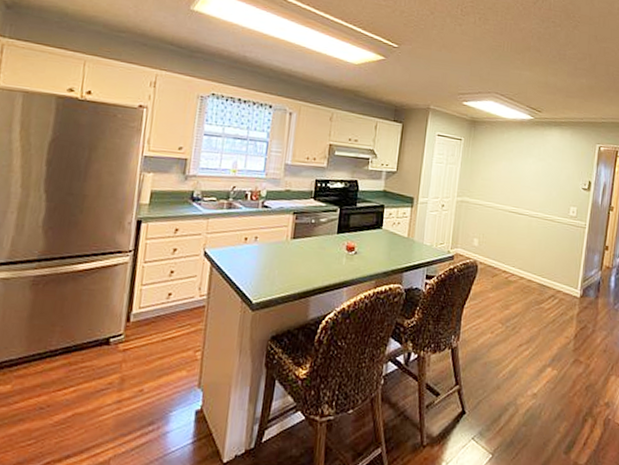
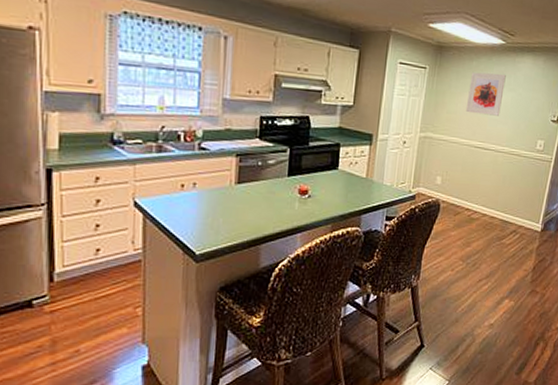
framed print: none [499,143,536,183] -> present [465,71,506,116]

